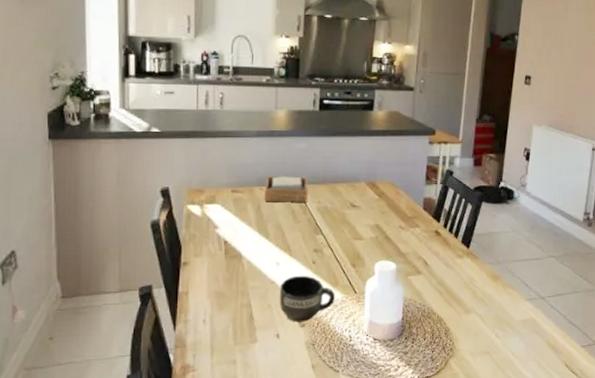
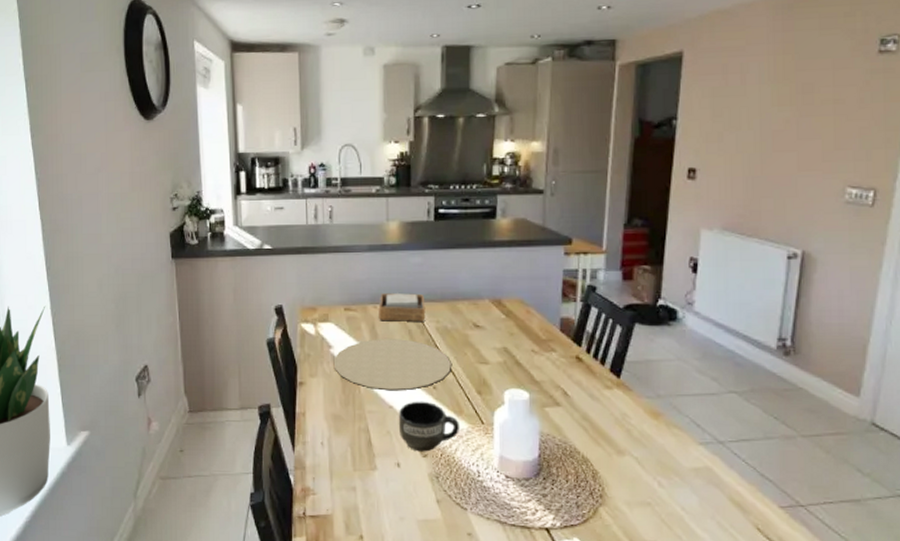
placemat: none [218,218,330,267] -> present [333,339,451,391]

